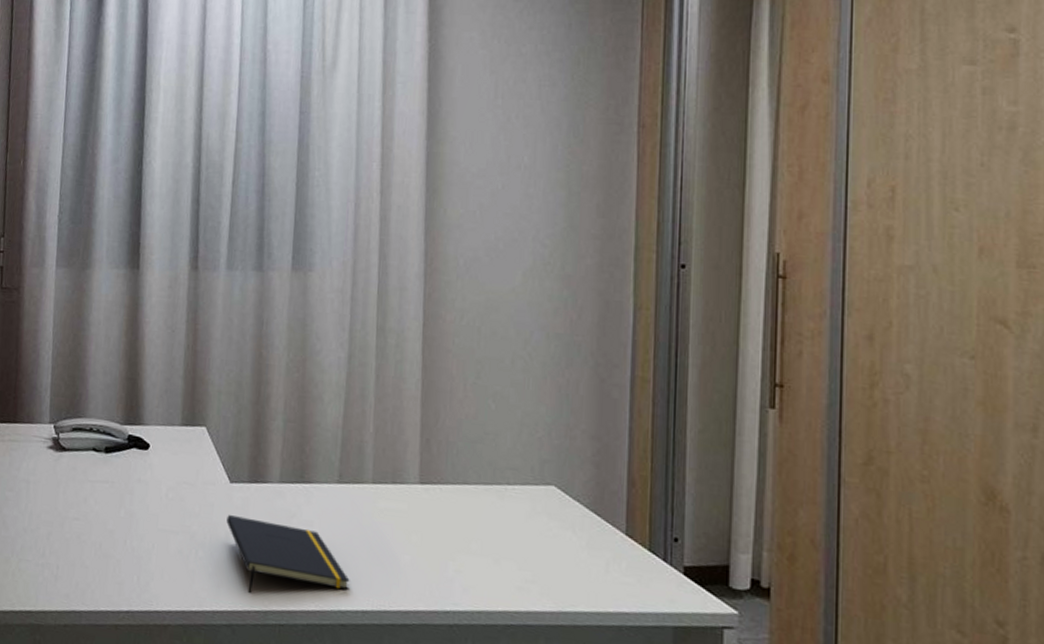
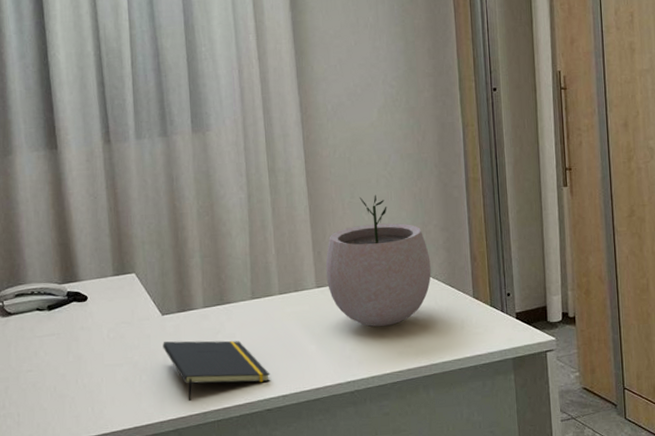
plant pot: none [433,378,572,550] -> present [325,194,431,327]

